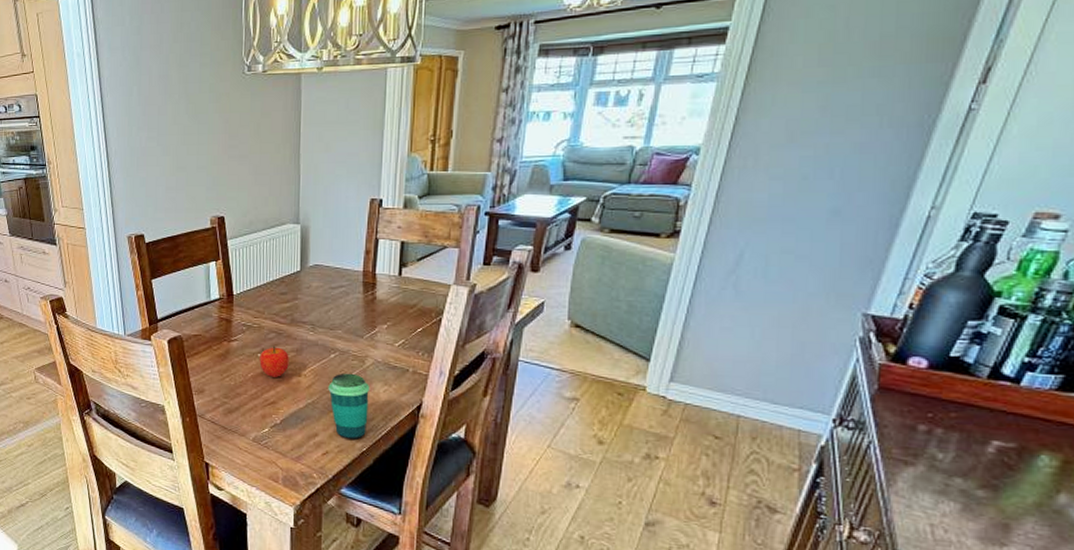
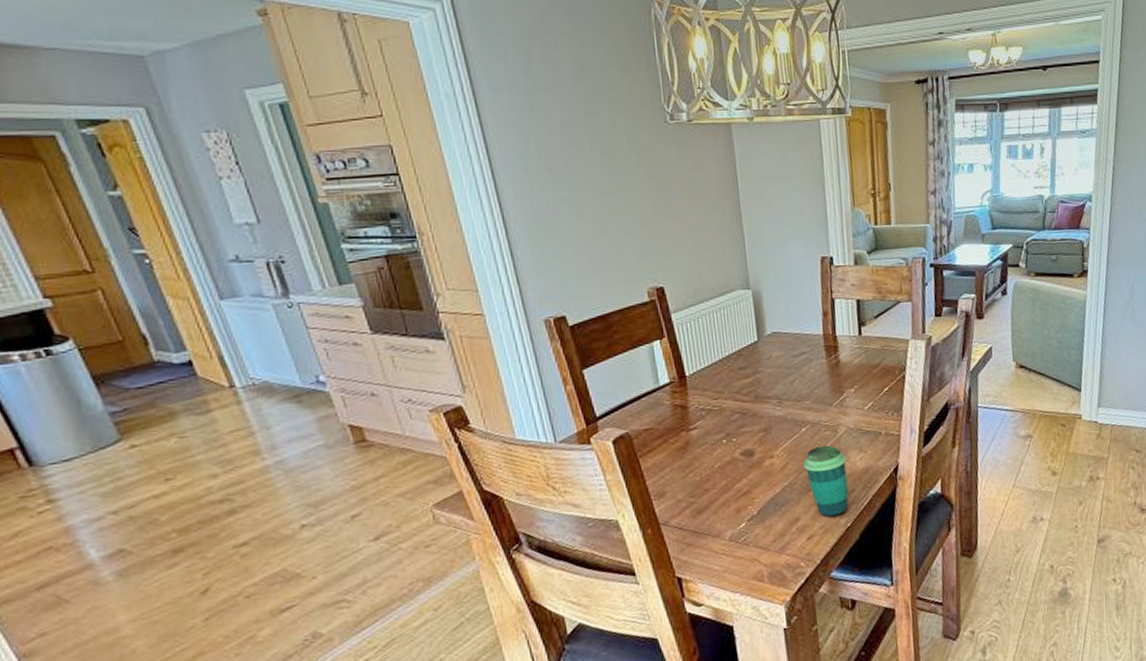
fruit: present [259,345,289,378] -> none [725,428,759,465]

